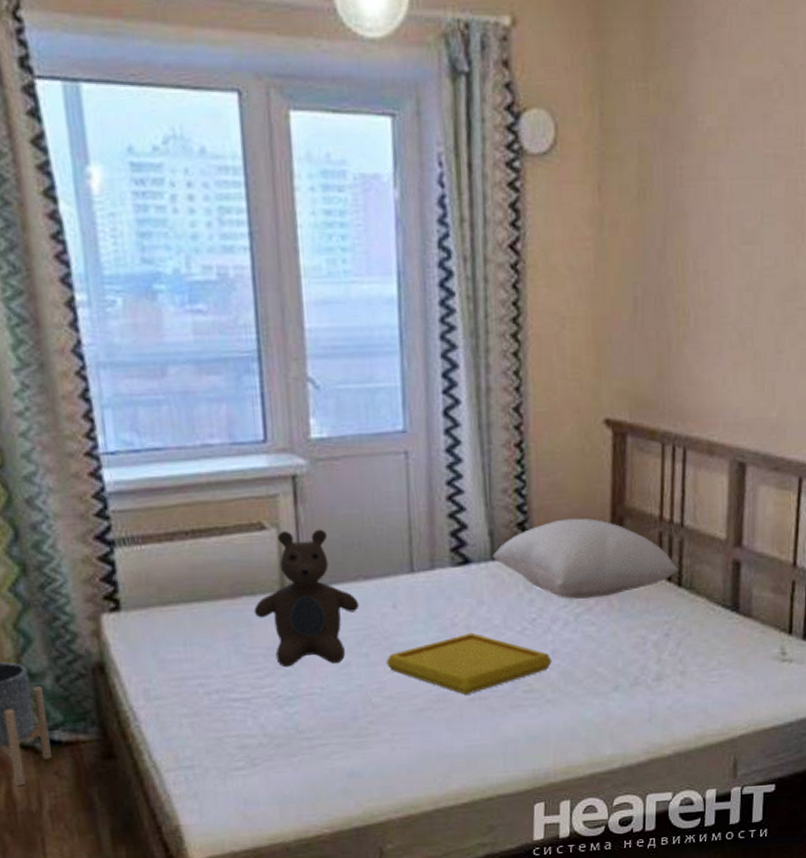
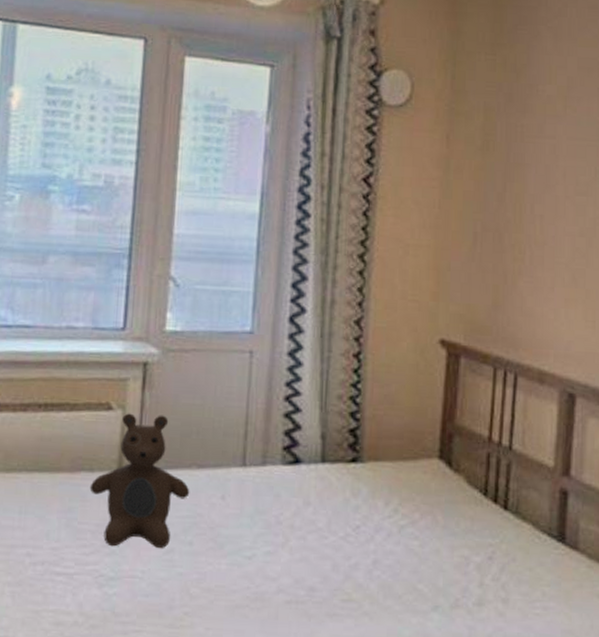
serving tray: present [386,632,552,695] -> none [208,532,373,597]
pillow: present [493,518,680,599] -> none [323,430,506,512]

